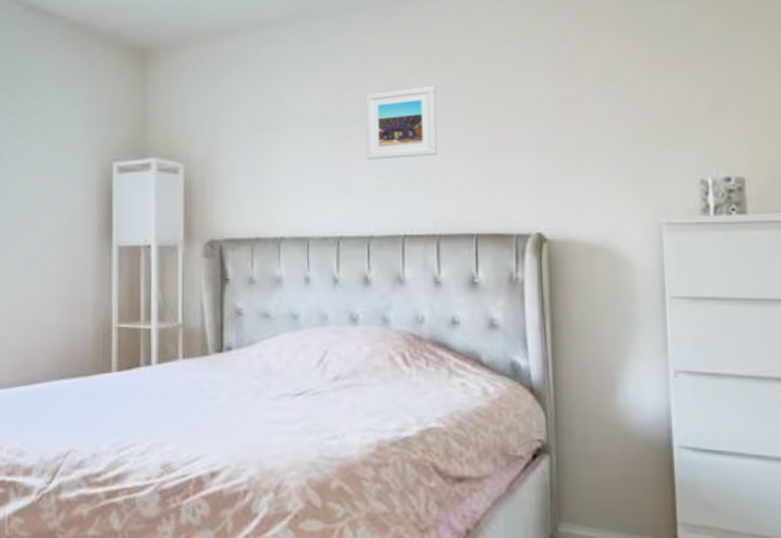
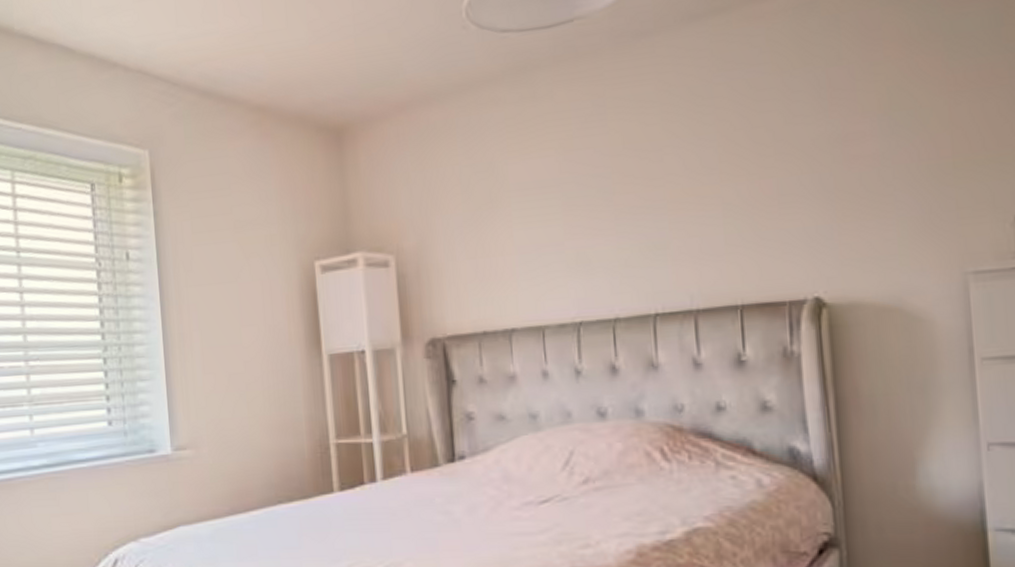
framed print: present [365,86,437,160] -> none [600,136,690,231]

